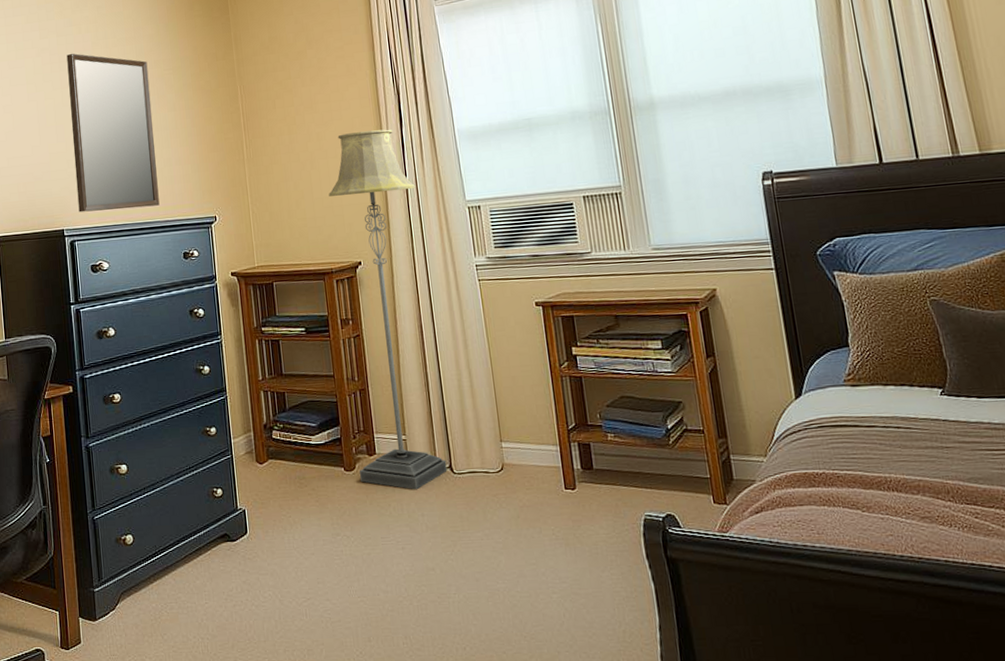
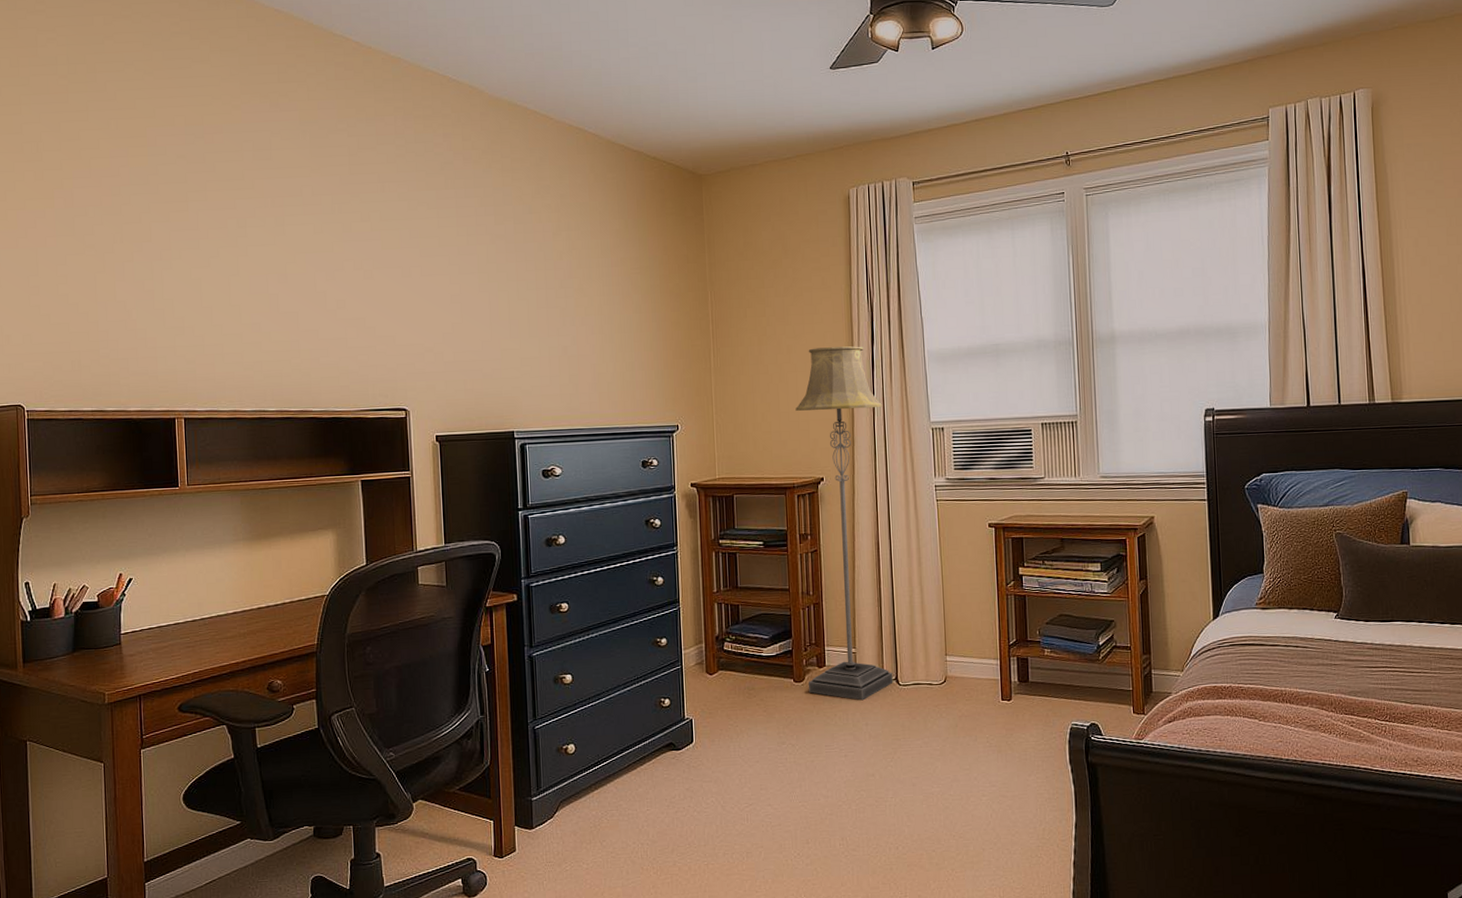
home mirror: present [66,53,160,213] -> none [524,243,619,414]

